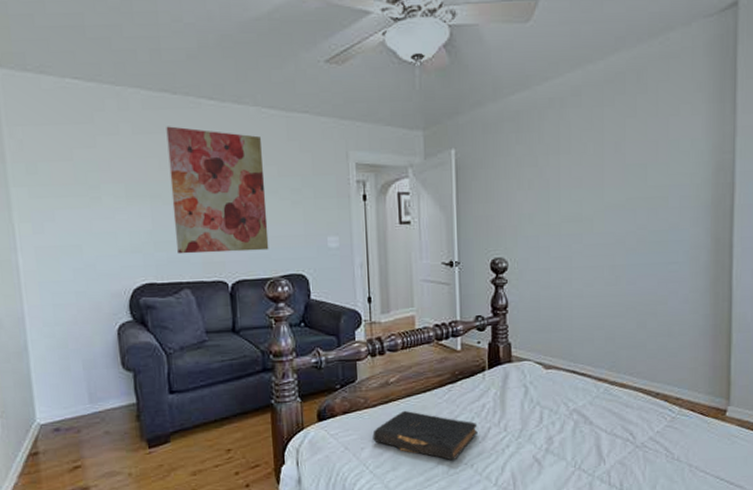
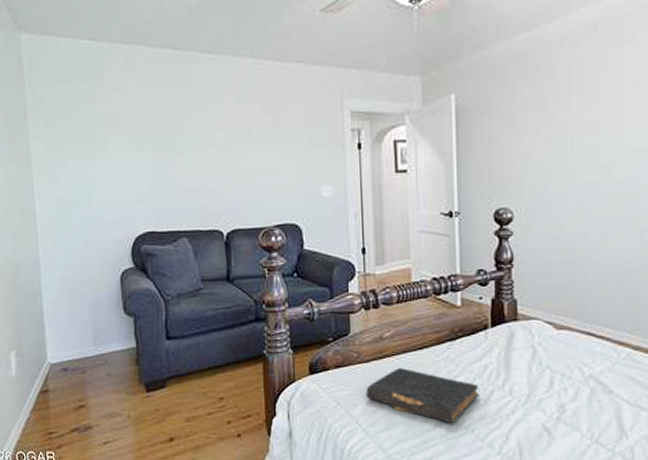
wall art: present [166,126,269,254] -> none [168,80,263,204]

